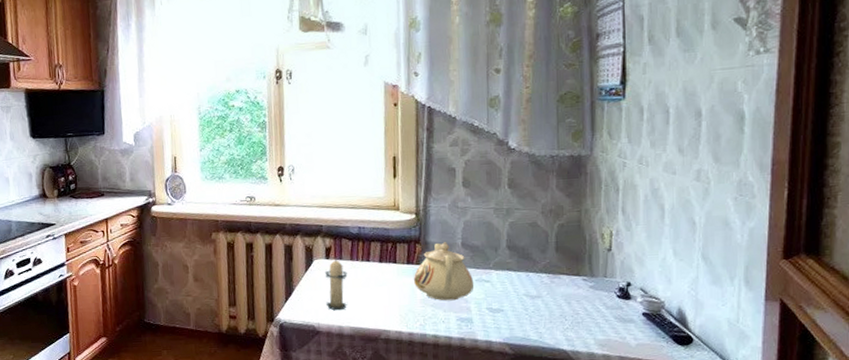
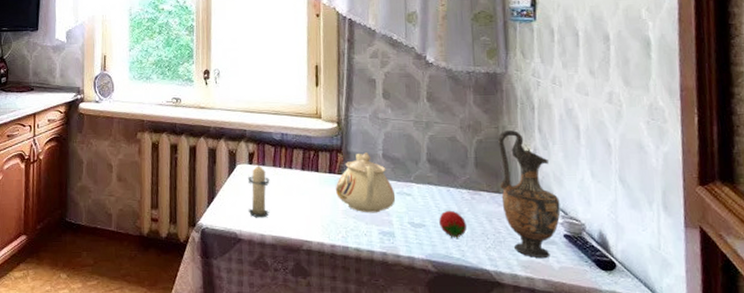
fruit: none [517,294,546,322] -> present [439,210,468,240]
vase: none [580,213,640,337] -> present [498,130,561,259]

